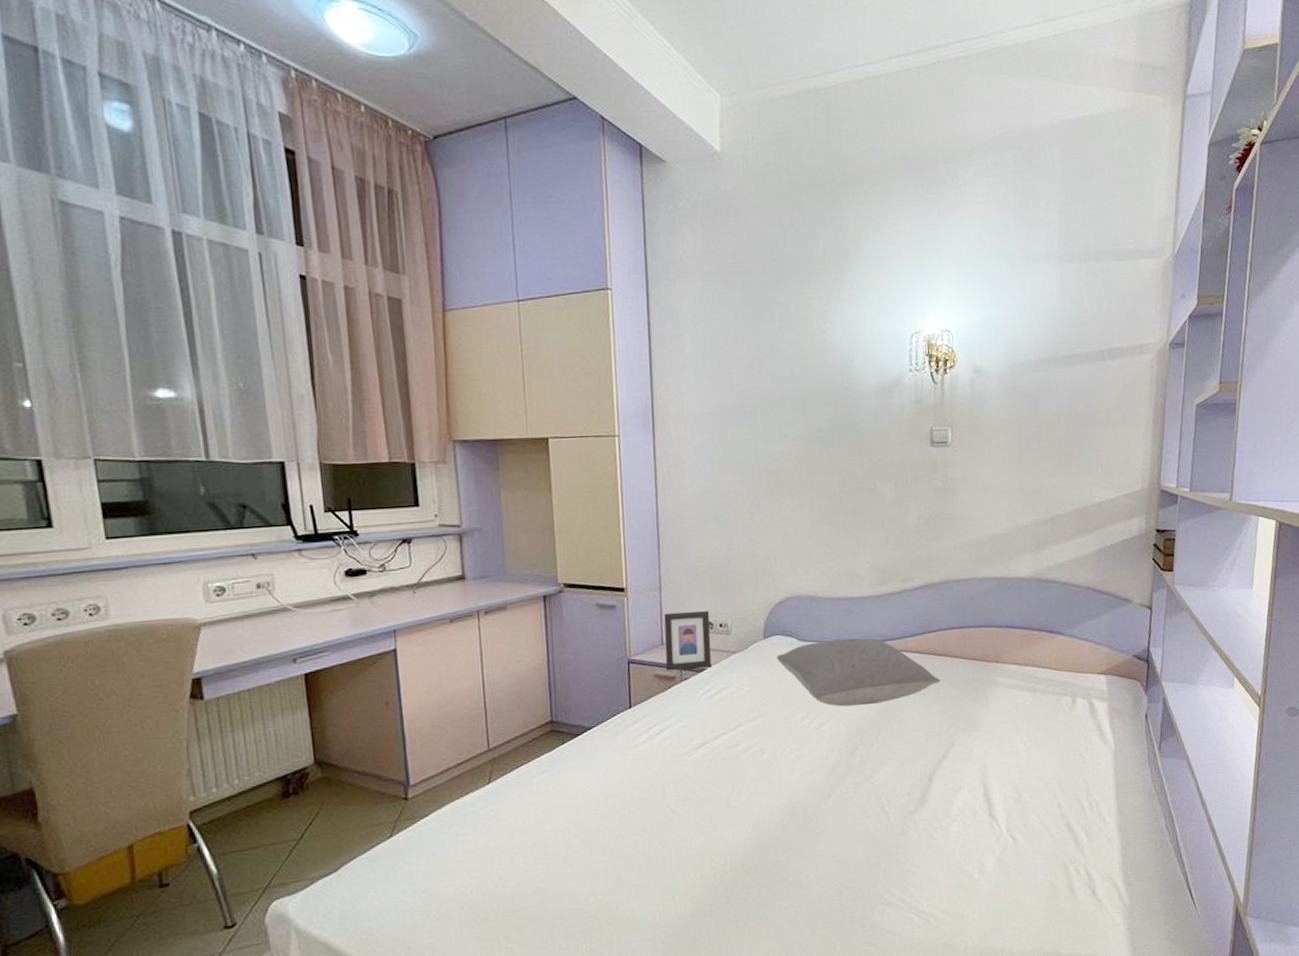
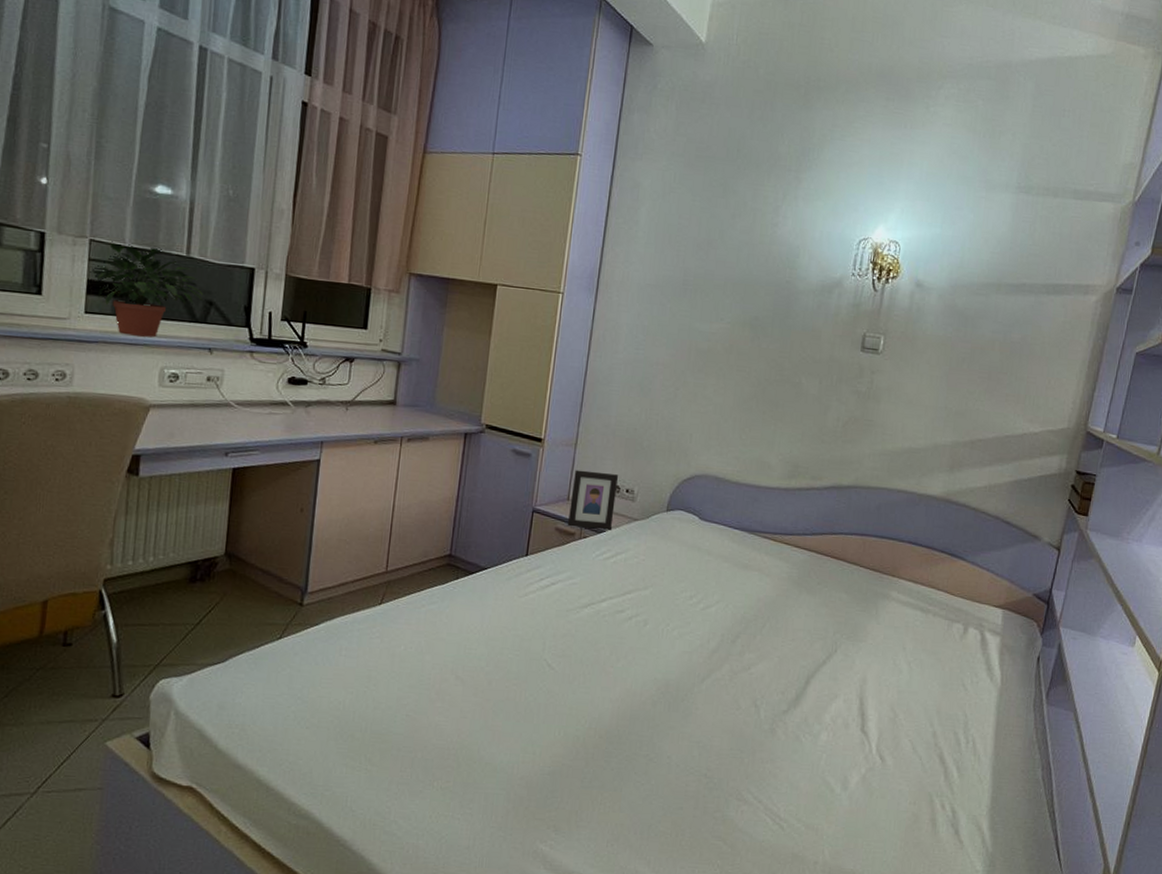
potted plant: none [103,456,234,555] -> present [91,241,204,338]
pillow: present [776,638,941,707] -> none [675,523,834,596]

